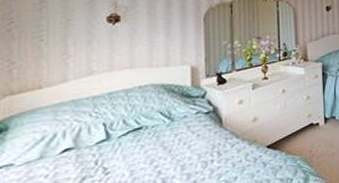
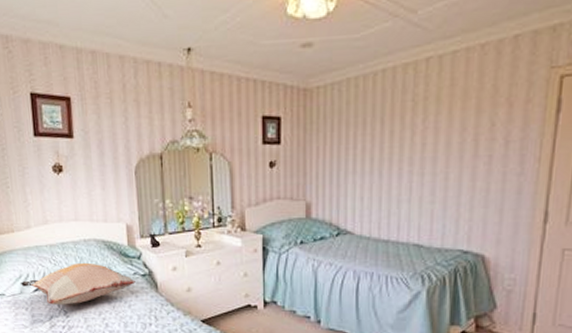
decorative pillow: none [40,109,198,164] -> present [20,262,136,305]

